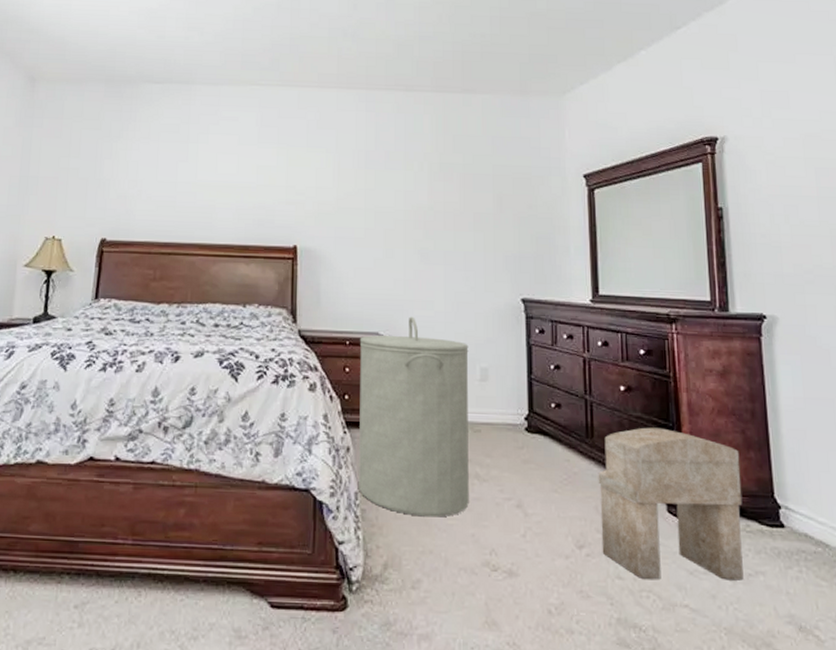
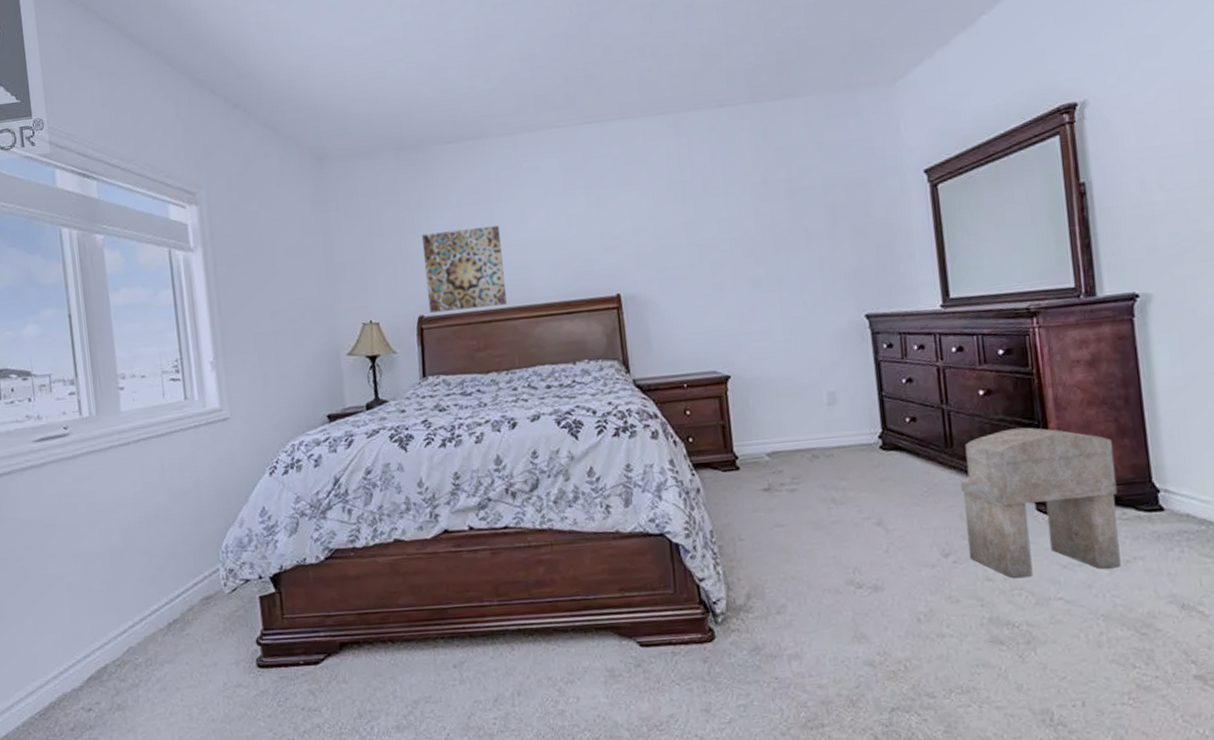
wall art: none [112,162,192,241] -> present [422,226,507,314]
laundry hamper: present [359,316,469,517] -> none [697,349,828,546]

